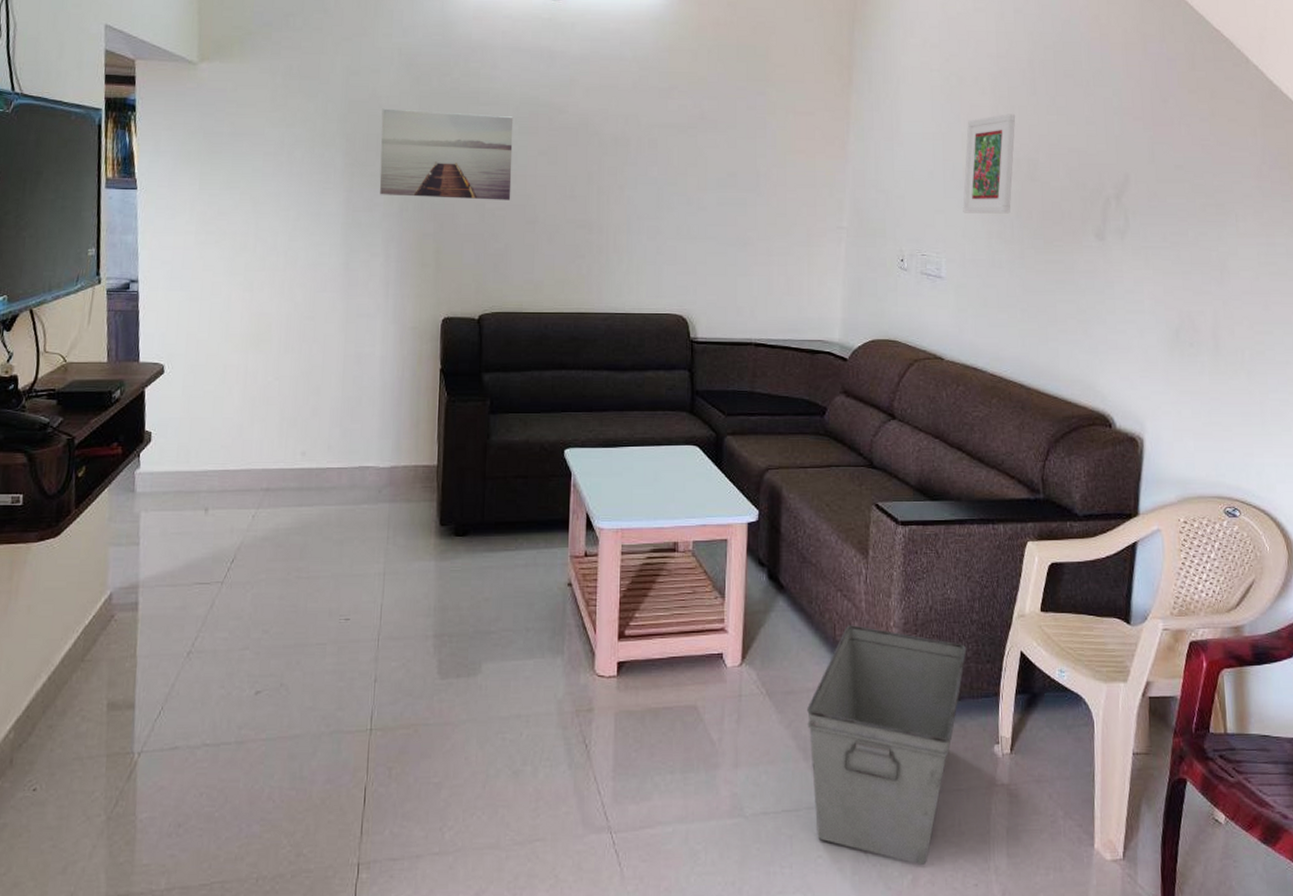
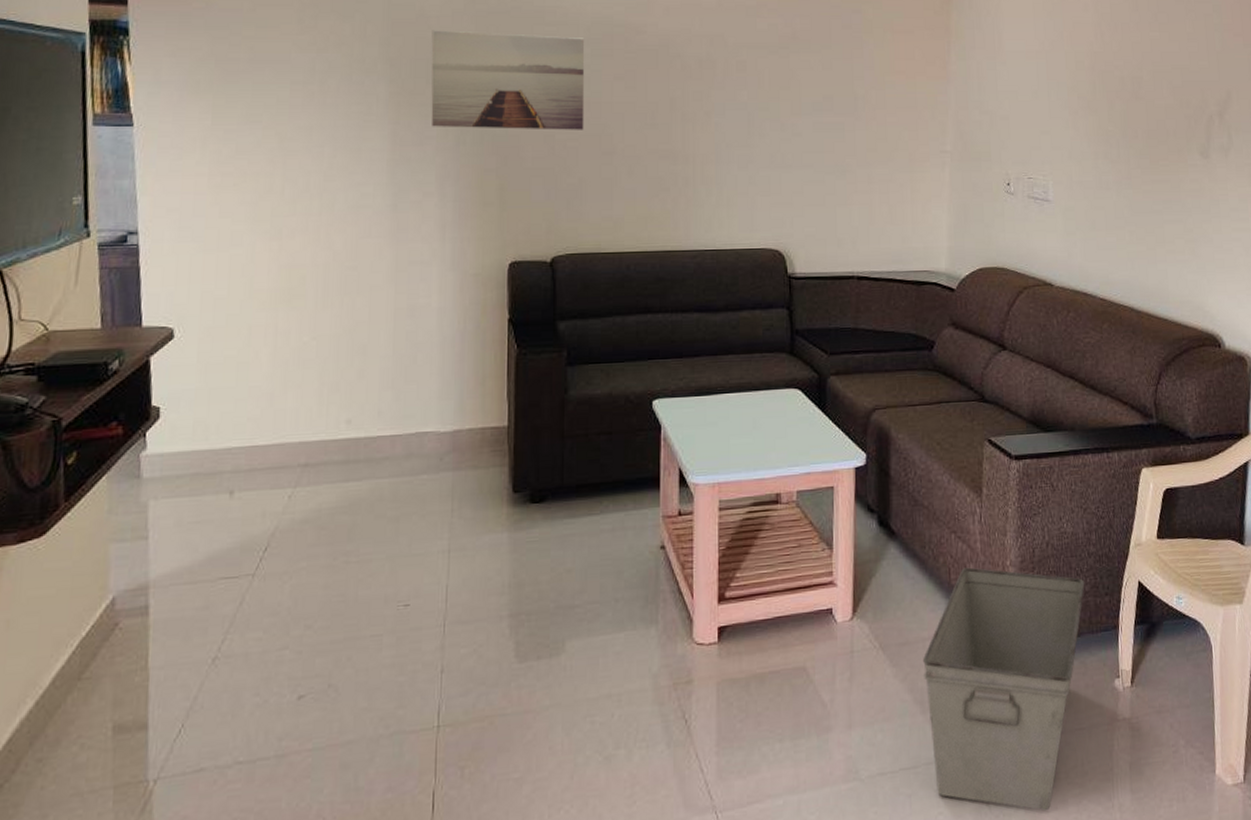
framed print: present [963,114,1016,214] -> none [1068,31,1119,134]

